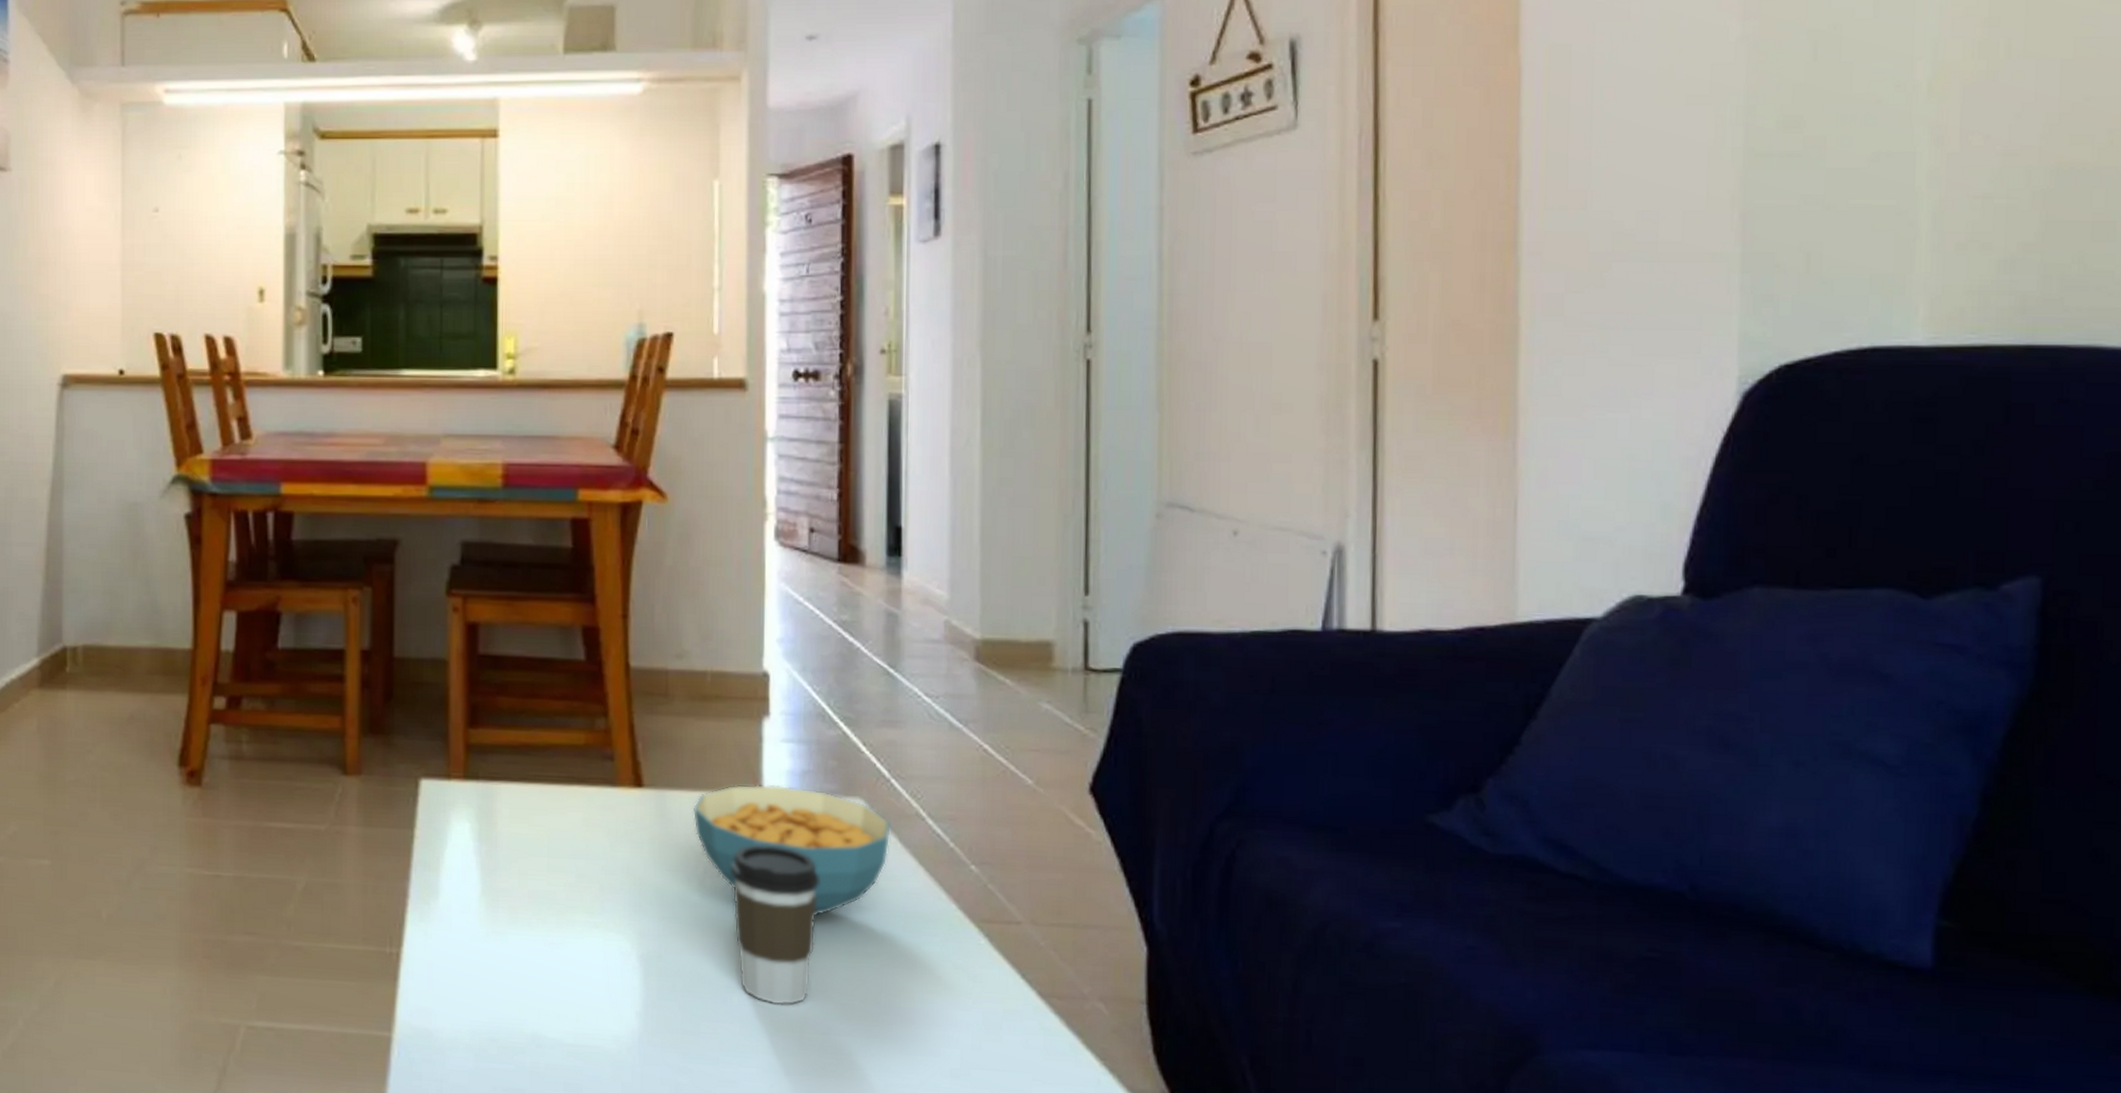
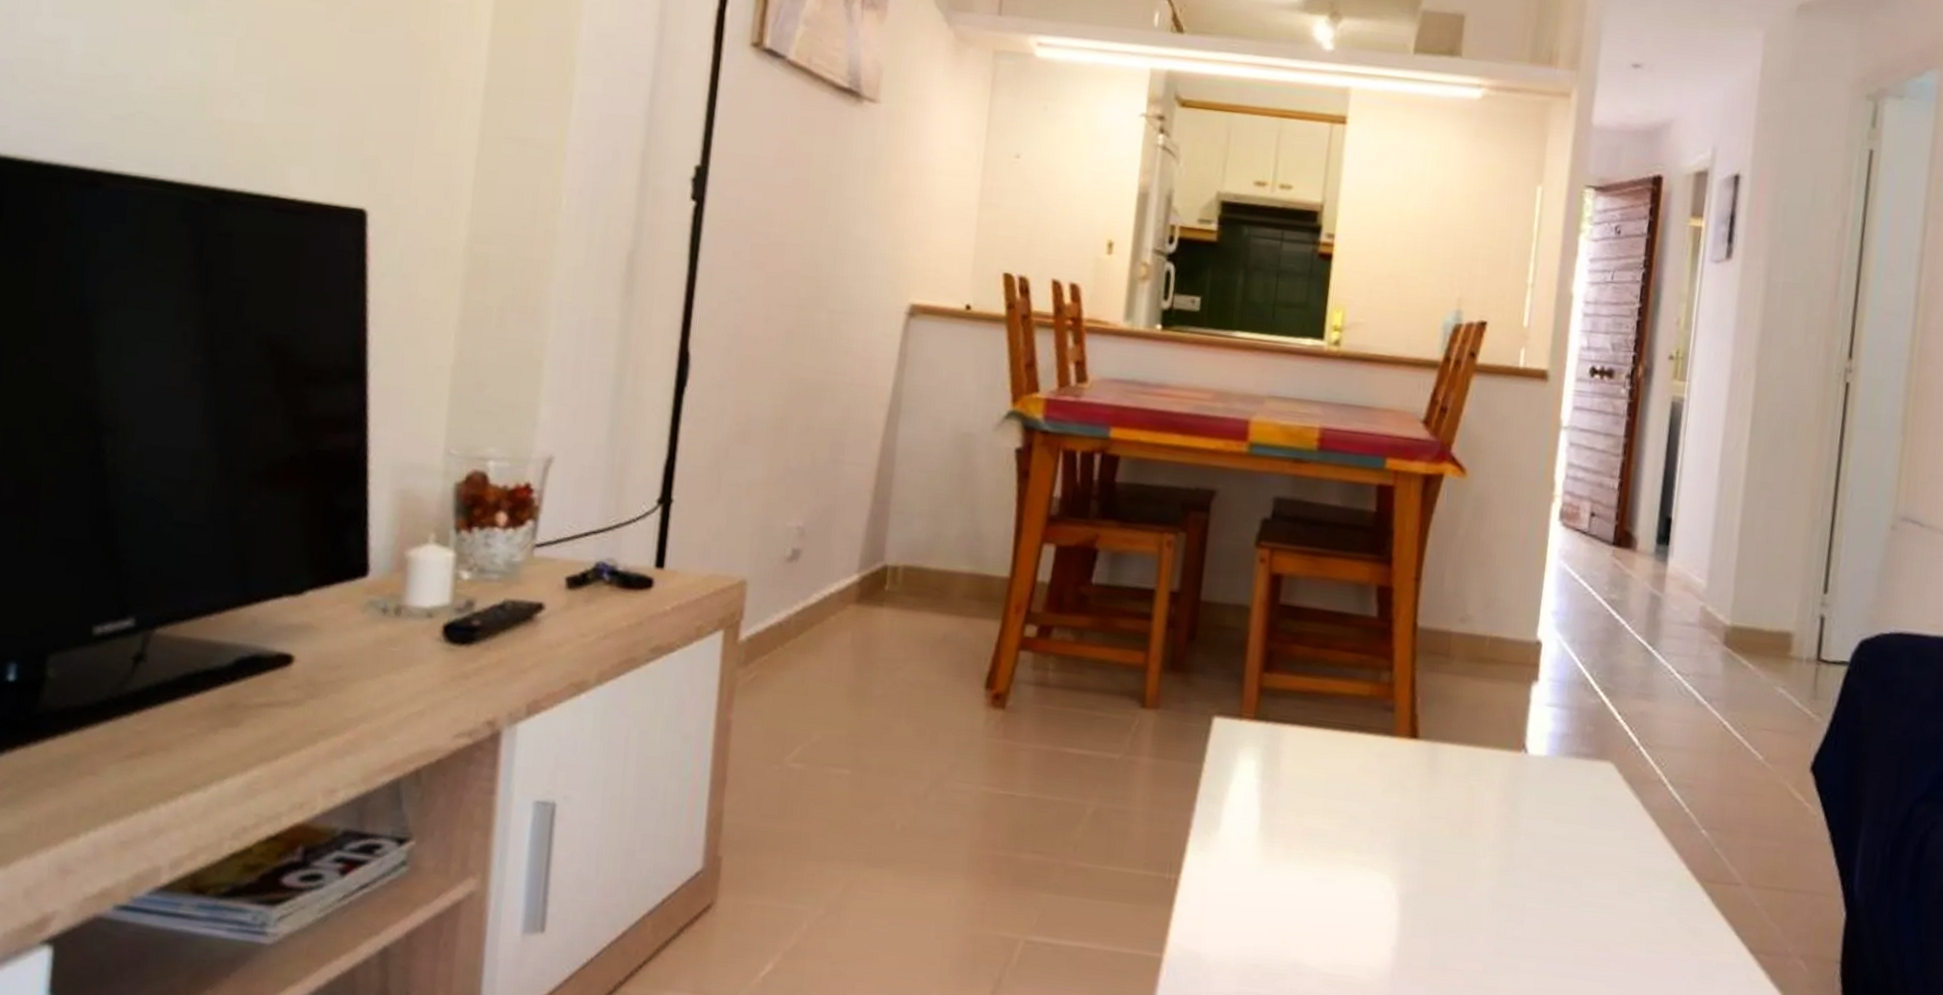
cereal bowl: present [692,784,892,917] -> none [1460,742,1637,868]
coffee cup: present [731,844,819,1006] -> none [1487,799,1568,948]

